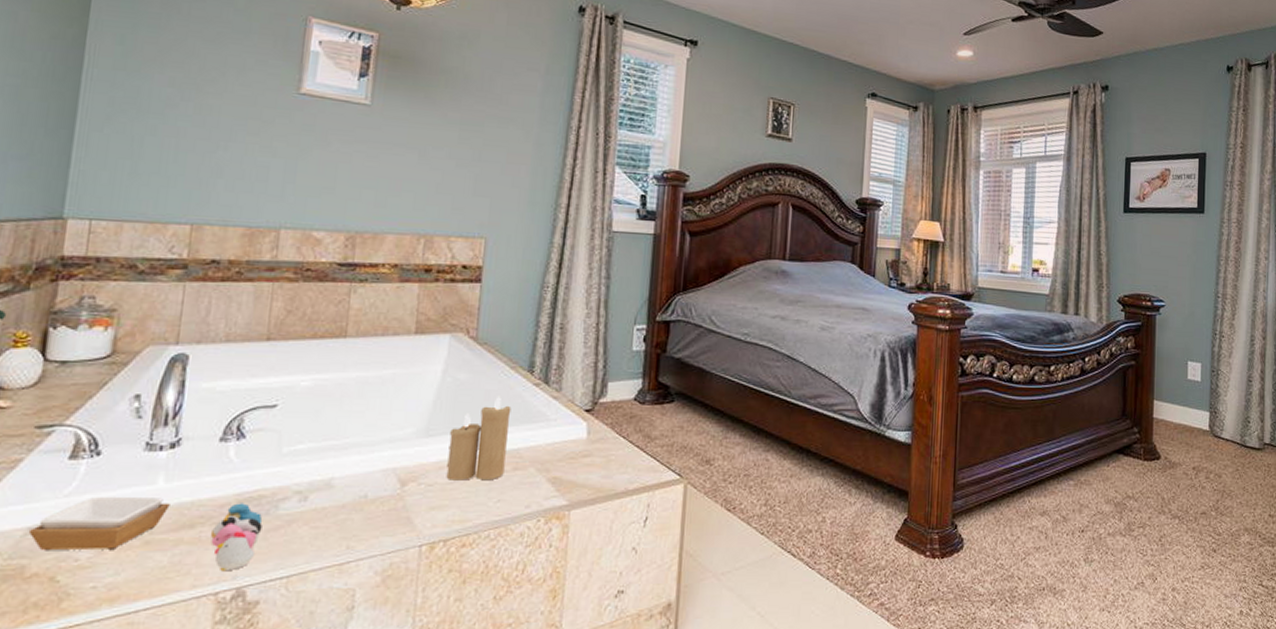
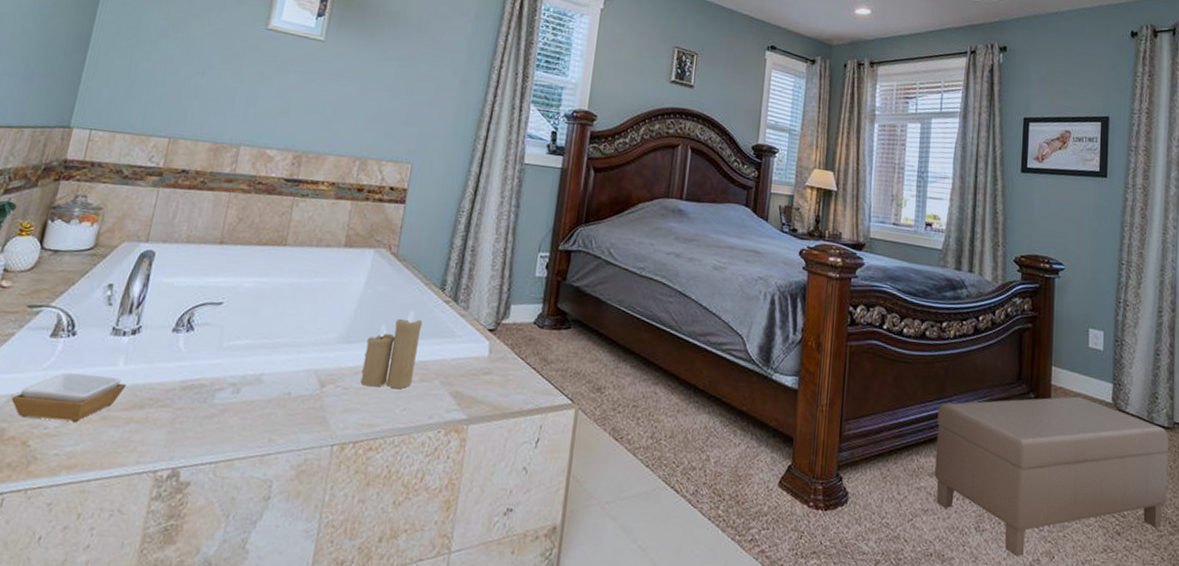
bath toy: present [210,503,263,572] -> none [155,389,201,452]
ottoman: none [1045,427,1260,581] -> present [934,396,1169,556]

